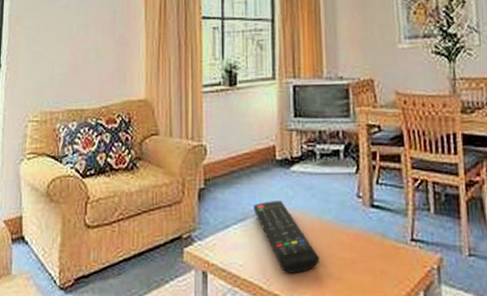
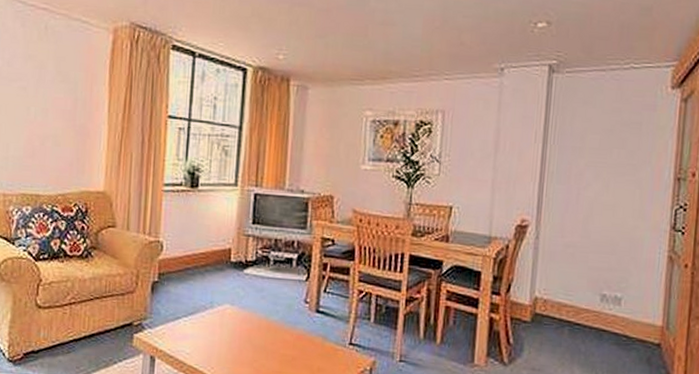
remote control: present [253,201,319,274] -> none [204,298,263,365]

